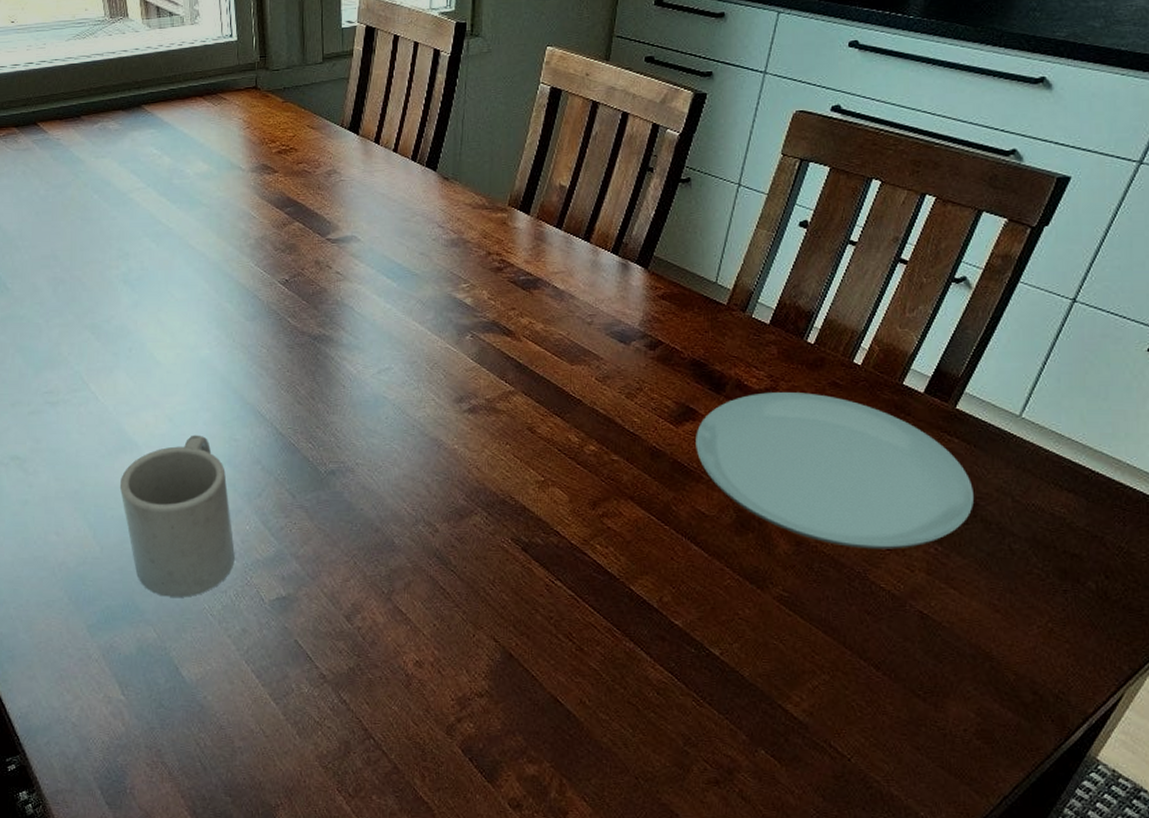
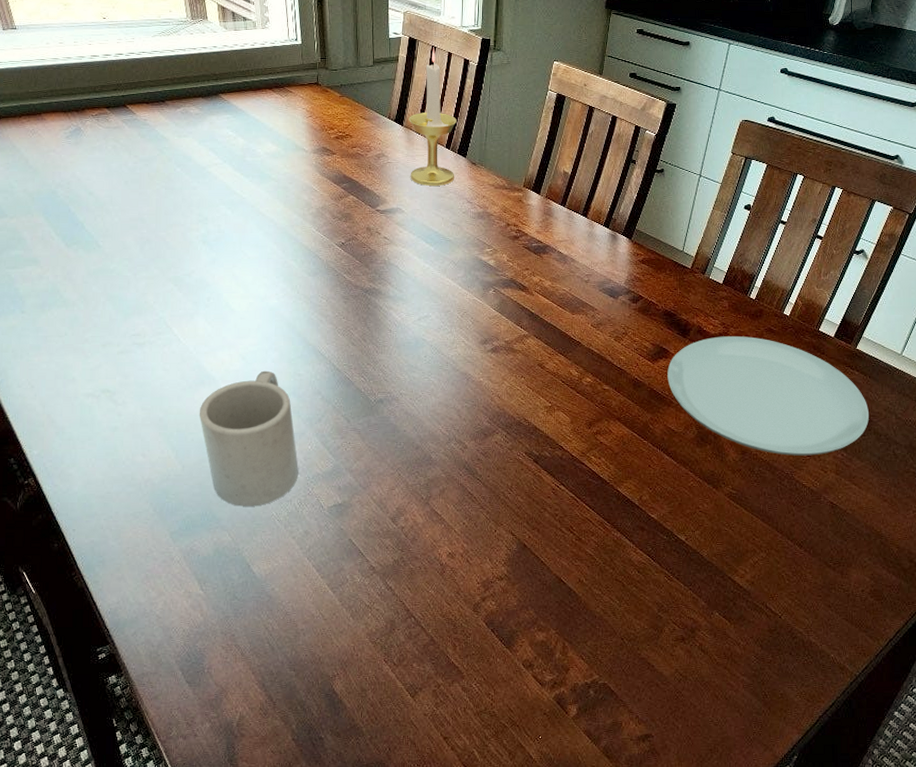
candlestick: none [366,36,425,208] -> present [409,47,457,186]

